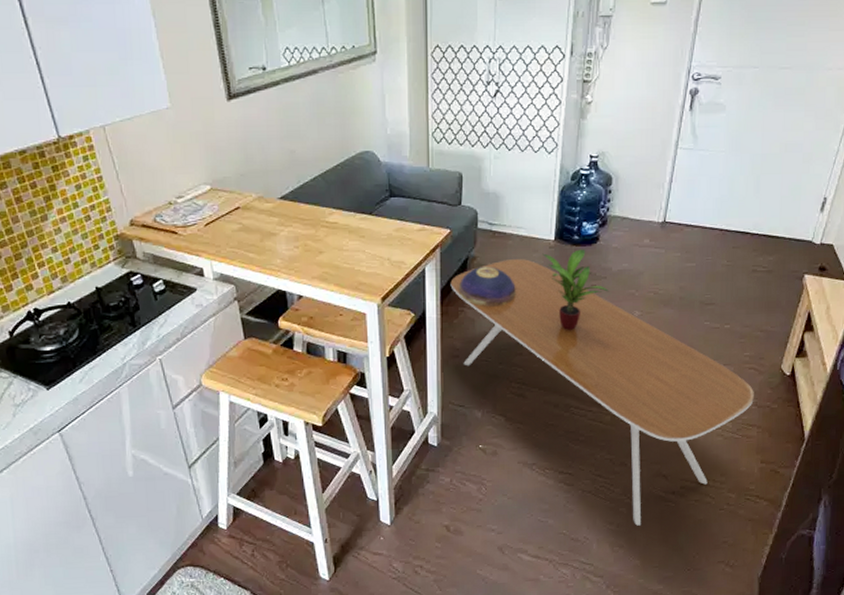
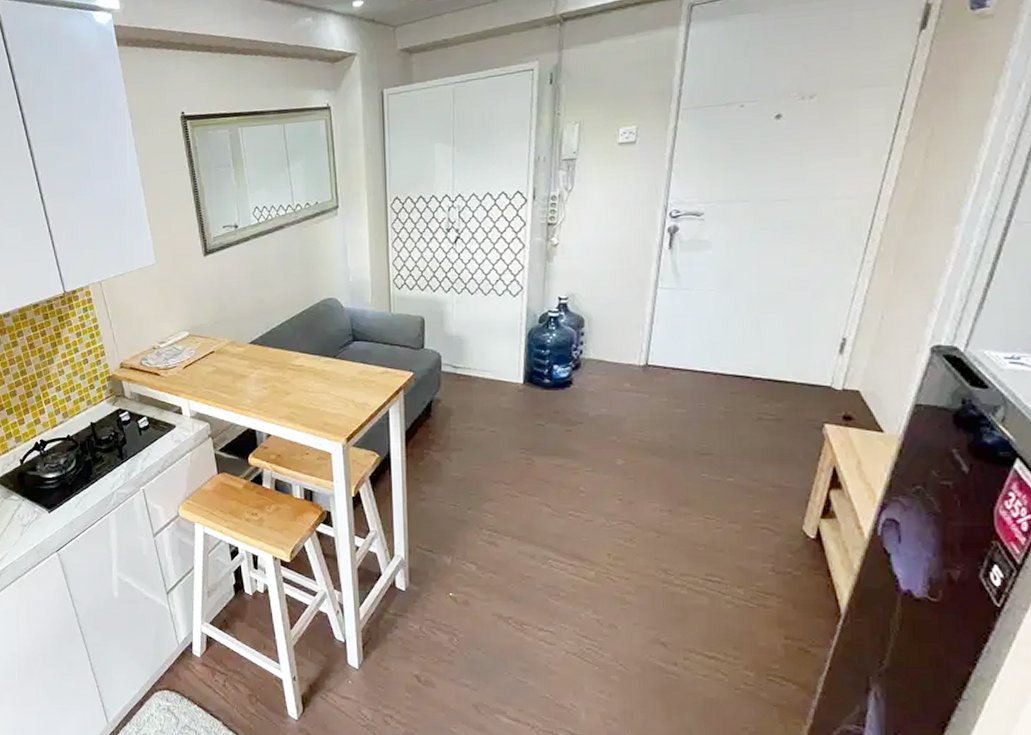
coffee table: present [450,259,754,526] -> none [415,402,770,698]
decorative bowl: present [458,267,517,307] -> none [423,410,485,450]
potted plant: present [542,249,609,330] -> none [511,393,587,477]

